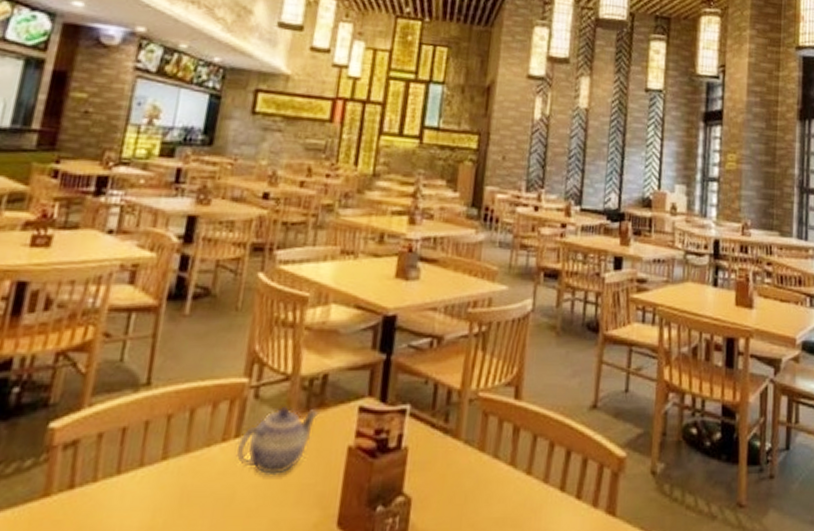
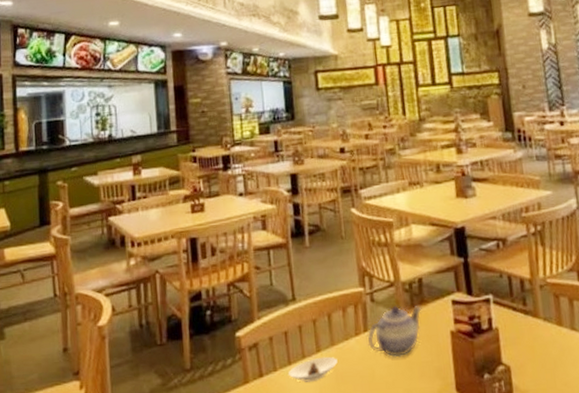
saucer: none [112,466,189,501] -> present [288,356,338,382]

